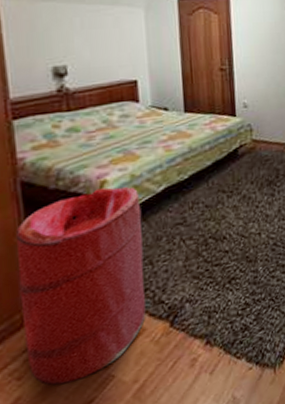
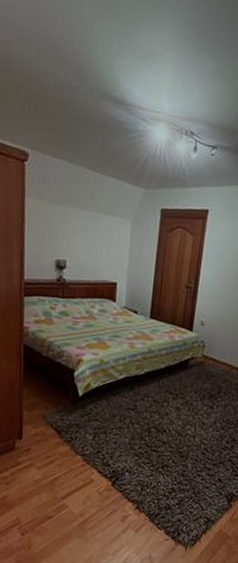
laundry hamper: present [15,186,146,385] -> none [14,364,104,500]

